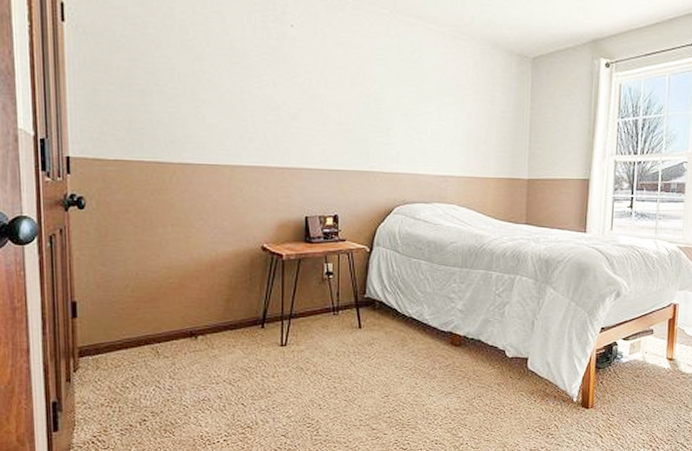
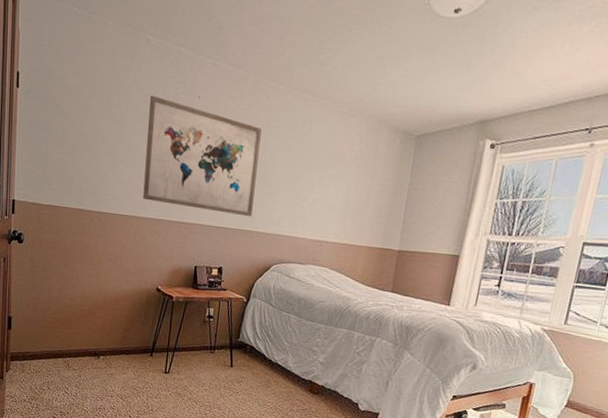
wall art: none [233,25,367,156] -> present [143,95,262,217]

